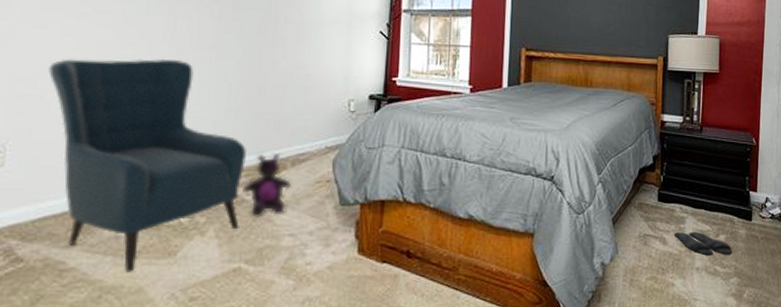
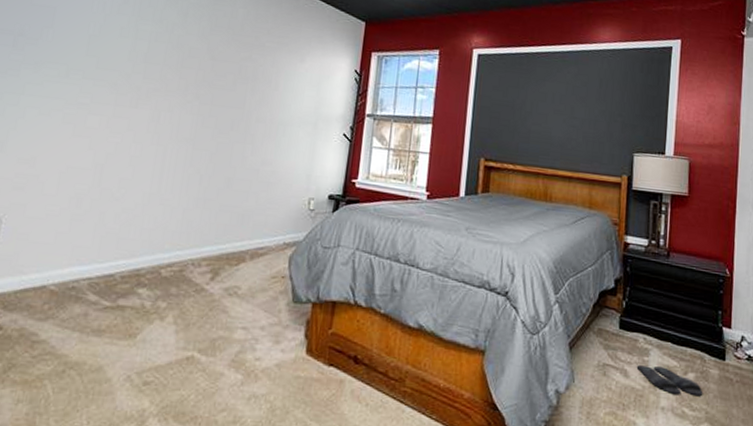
armchair: present [47,58,248,272] -> none [42,143,211,350]
stuffed animal: present [241,153,293,215] -> none [202,245,250,305]

